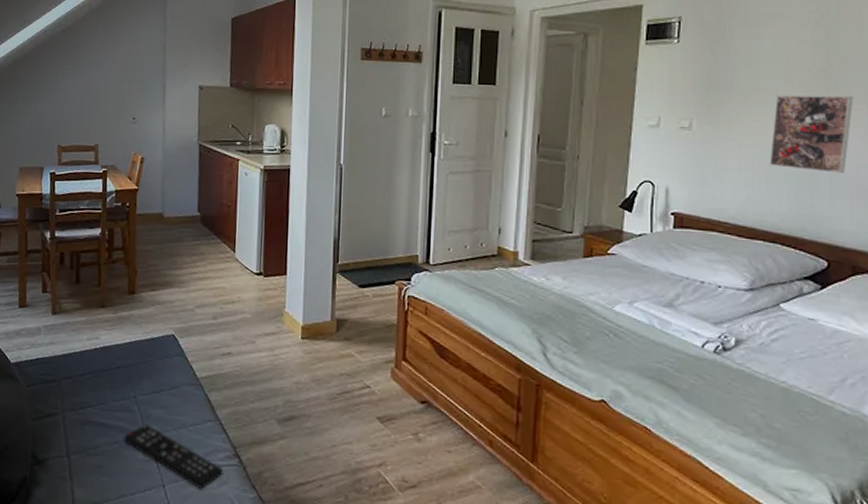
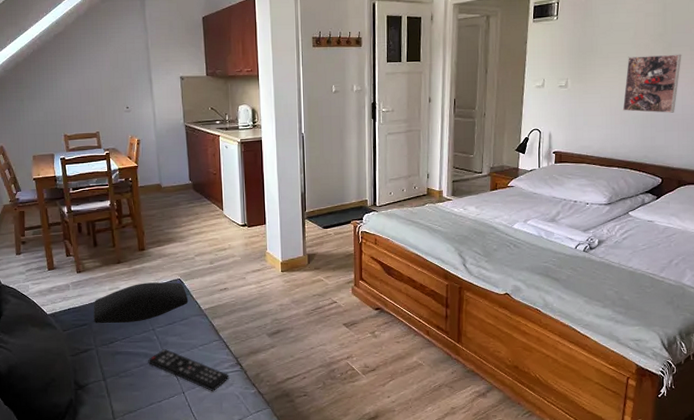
cushion: none [64,335,182,385] -> present [93,282,189,323]

